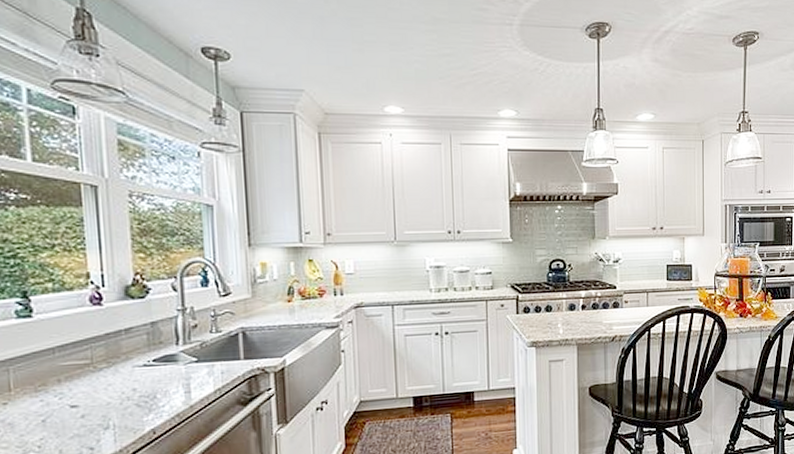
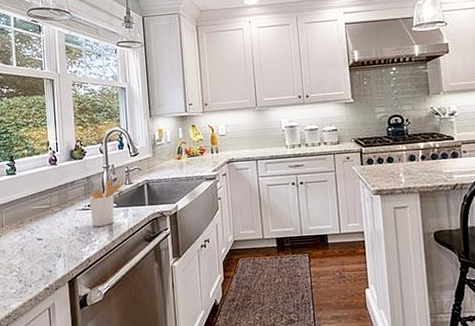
utensil holder: none [155,326,210,389] -> present [89,179,125,227]

